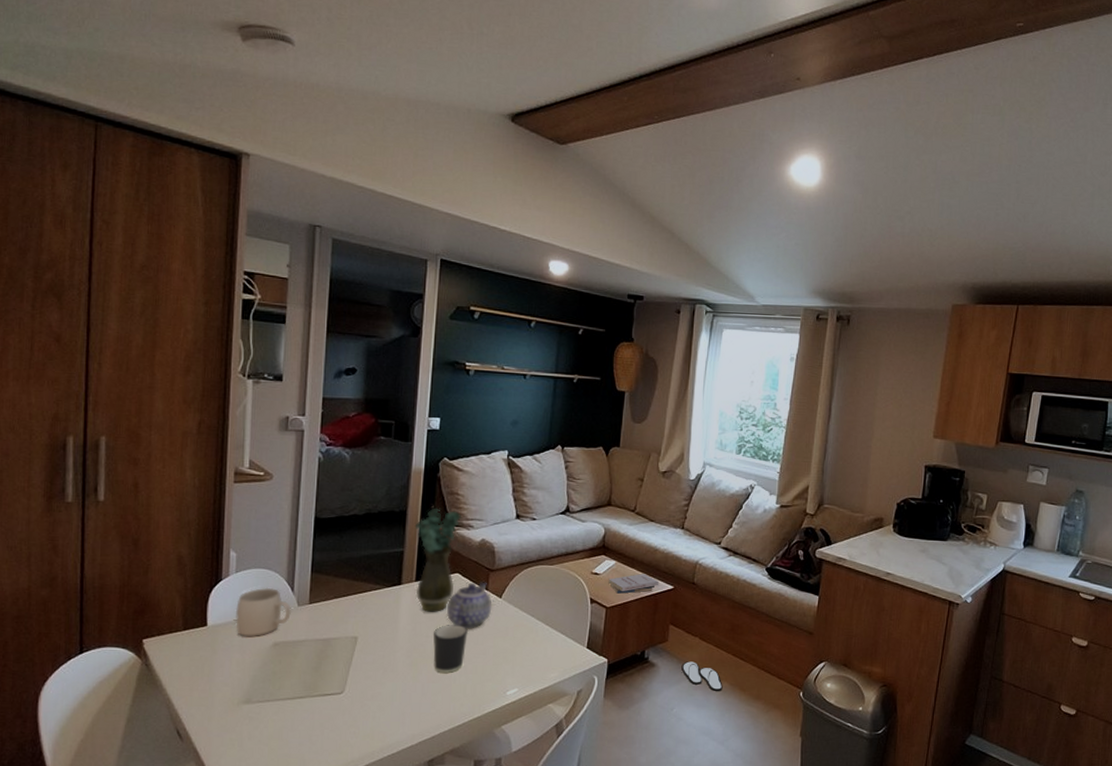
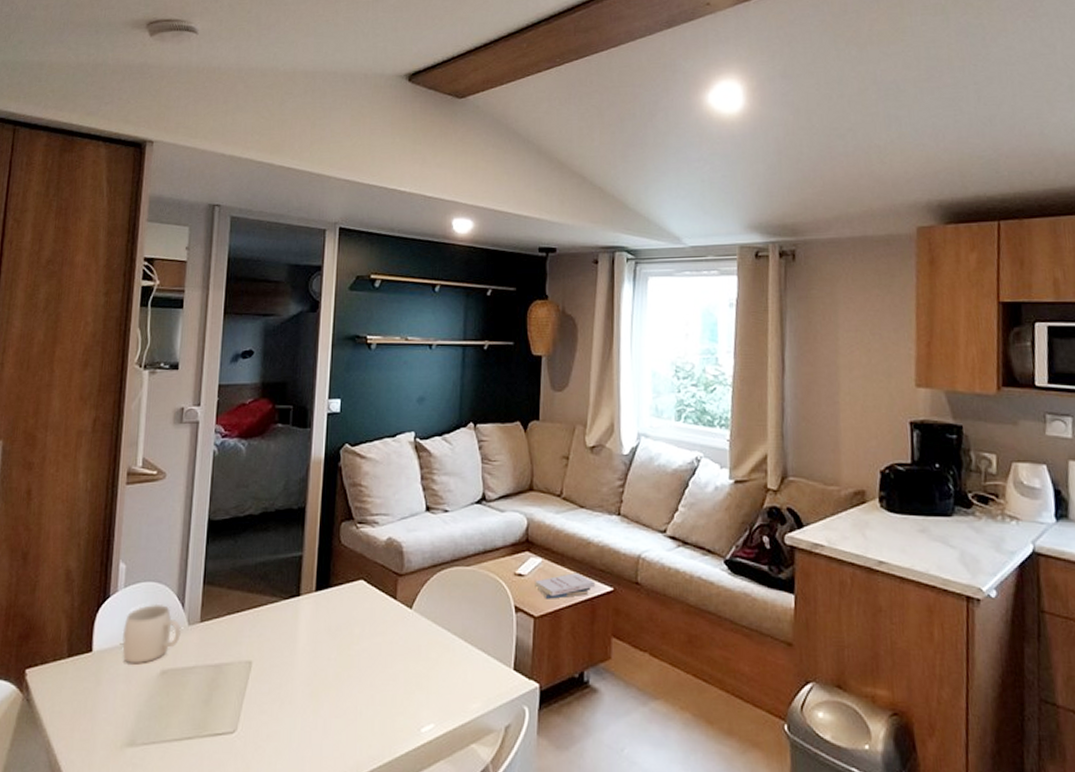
vase: present [414,505,461,612] -> none [314,499,365,628]
mug: present [433,625,469,673] -> none [336,644,376,705]
teapot: present [446,582,492,629] -> none [350,589,402,649]
slippers: present [681,661,723,691] -> none [630,685,684,725]

